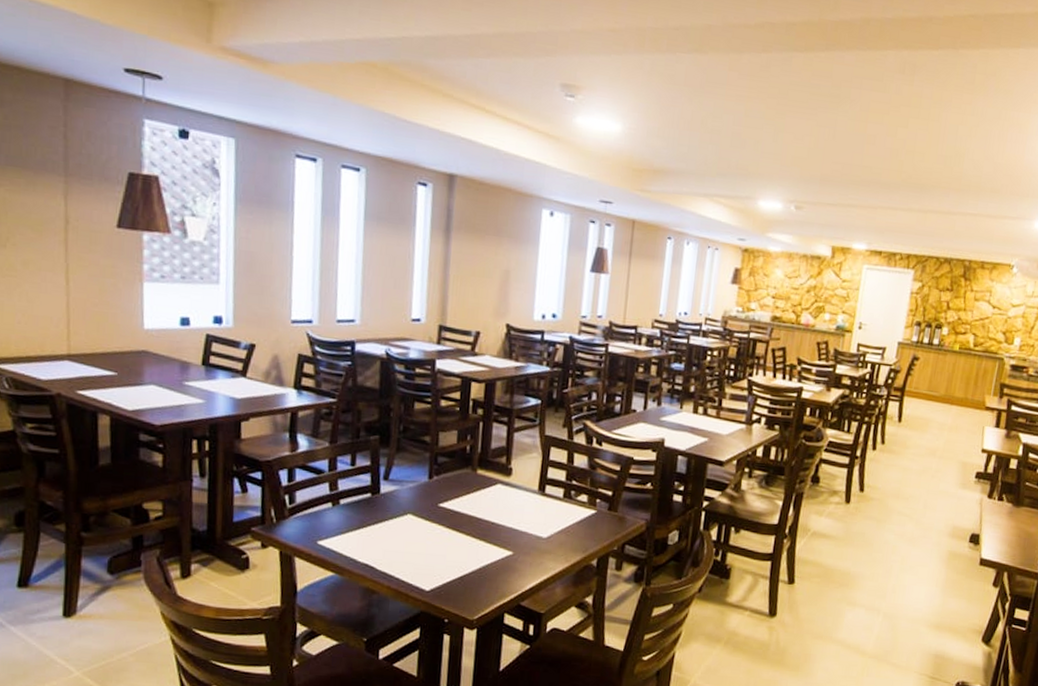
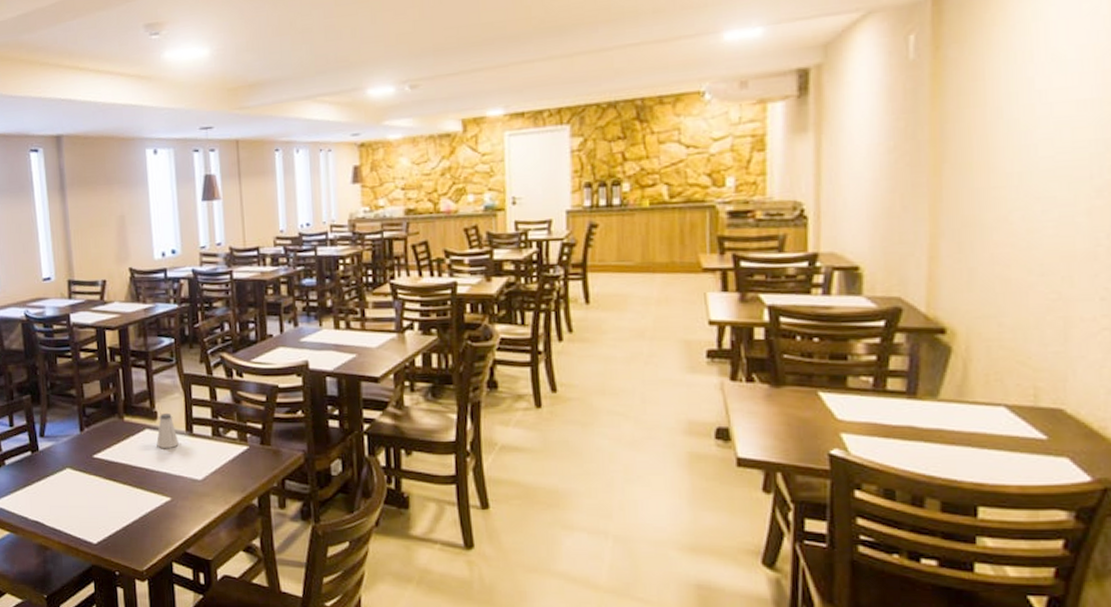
saltshaker: none [507,470,530,506] -> present [156,413,179,449]

